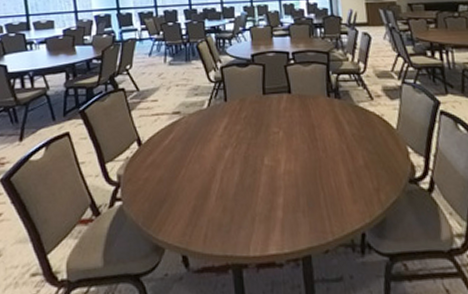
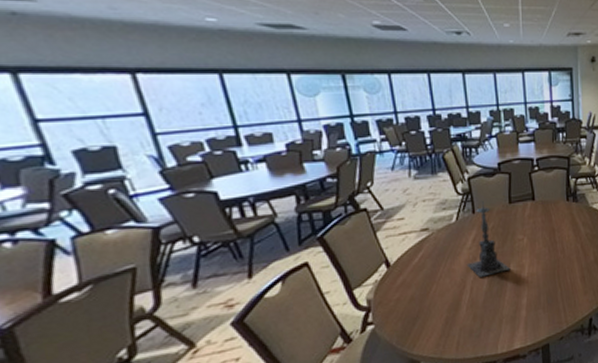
candle holder: none [217,90,265,167] -> present [466,201,511,277]

